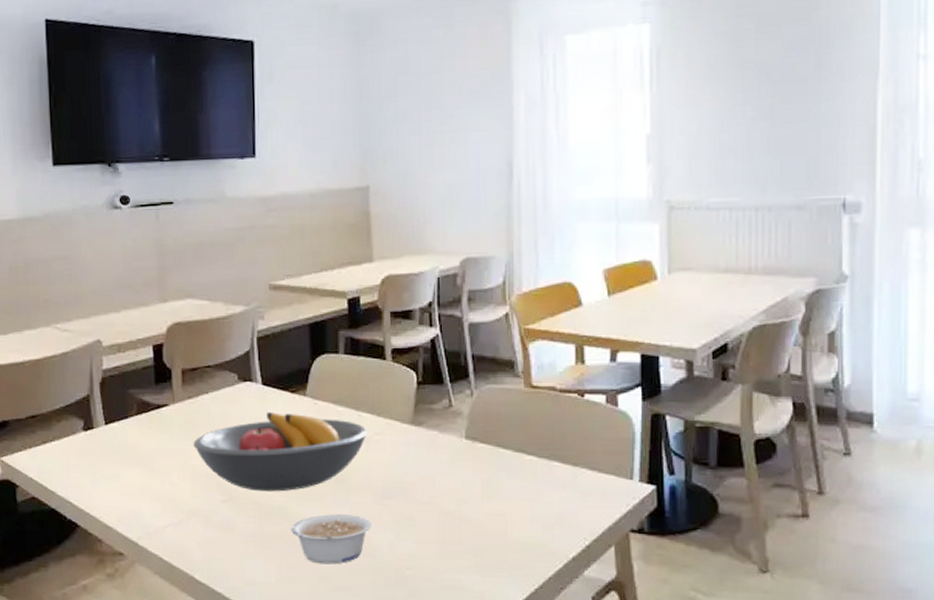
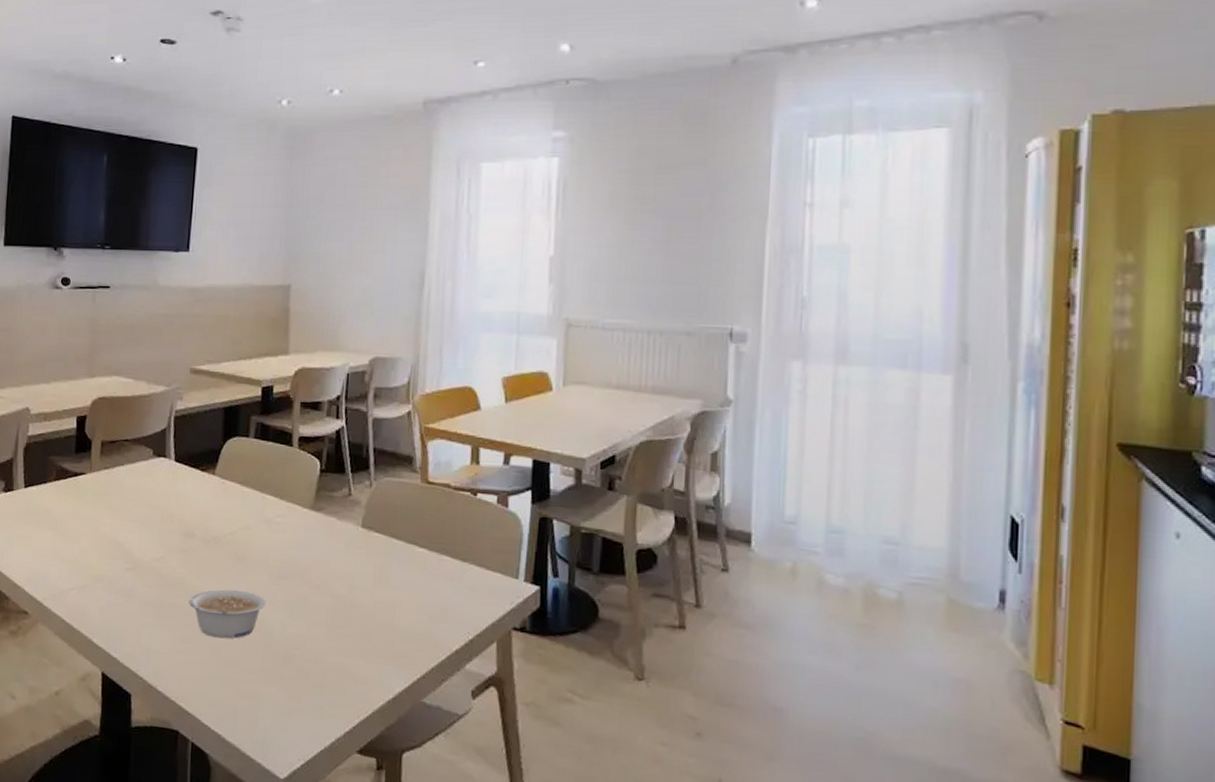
fruit bowl: present [193,412,367,492] -> none [105,488,270,565]

